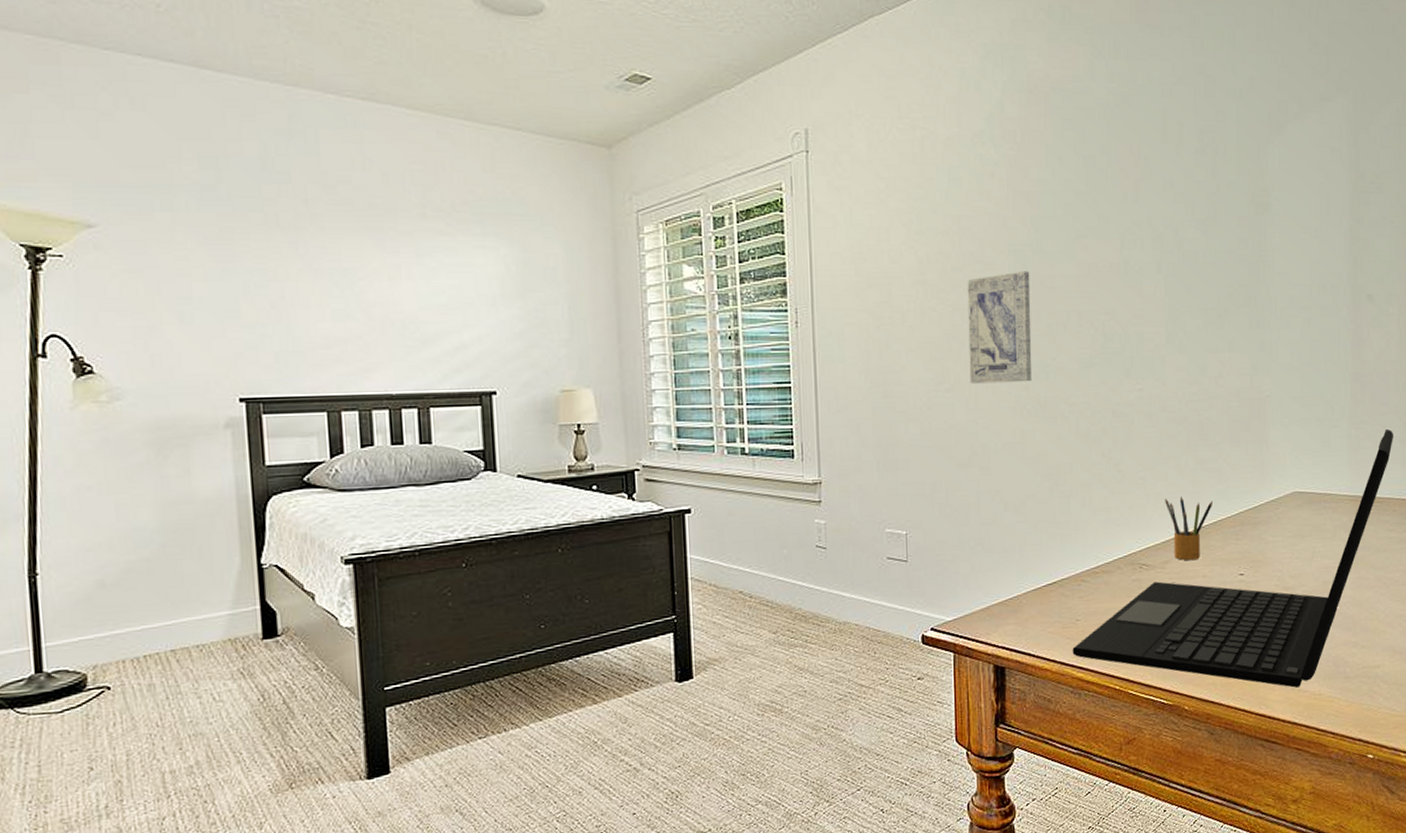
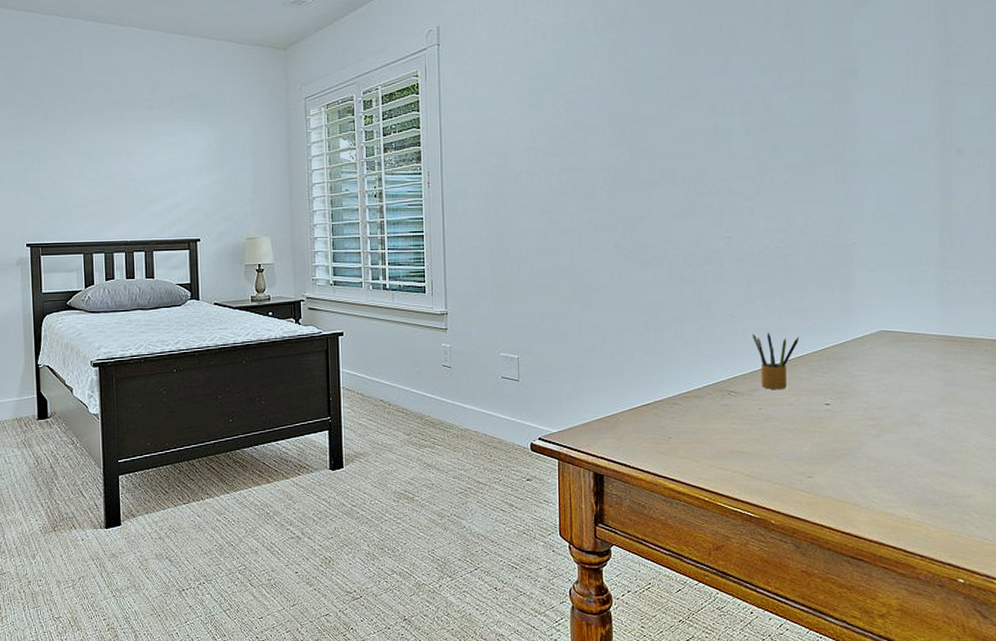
wall art: present [967,270,1033,384] -> none [572,136,630,233]
laptop: present [1072,429,1393,688] -> none [665,274,985,511]

